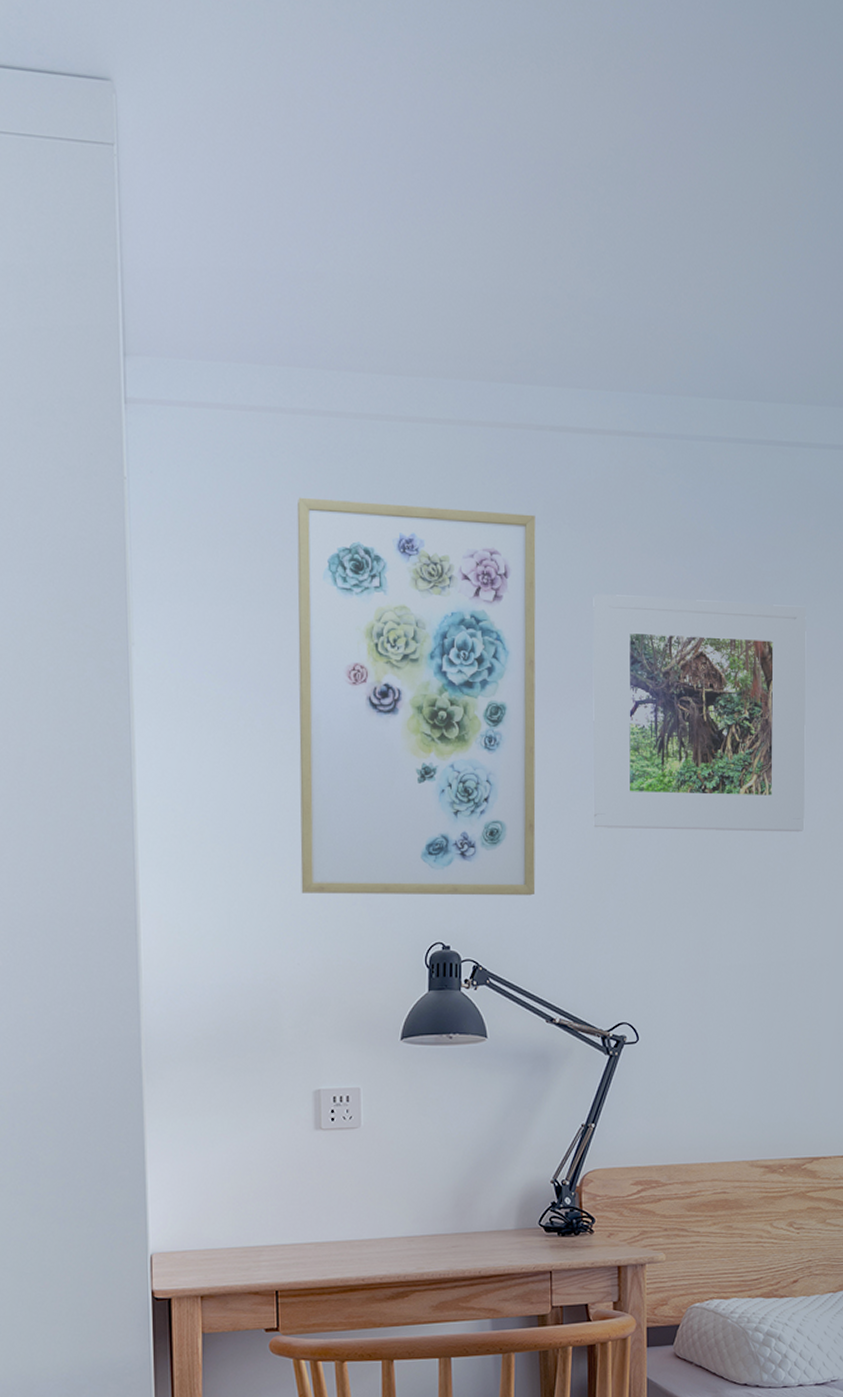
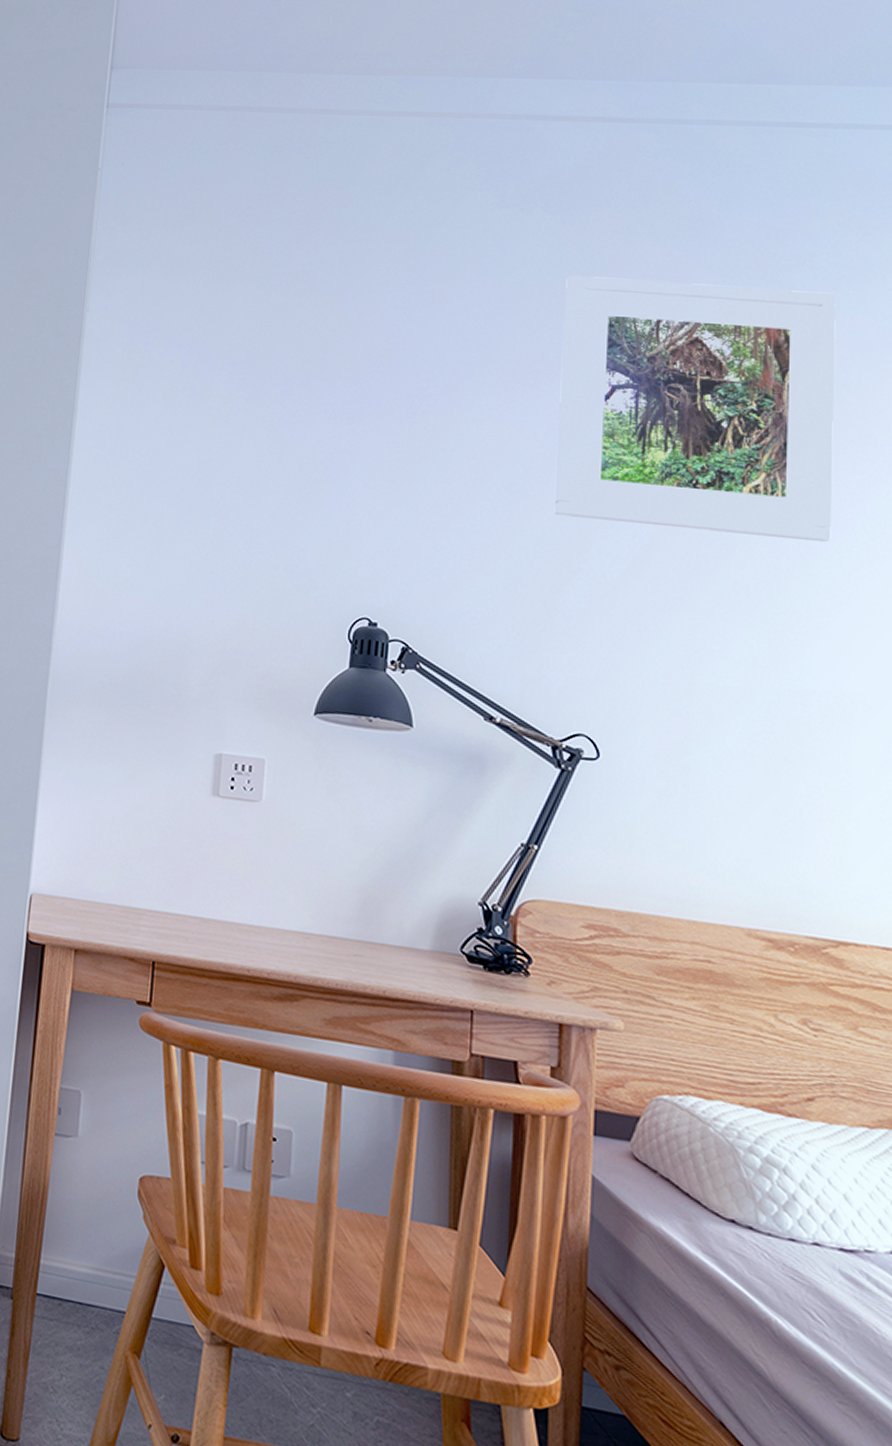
wall art: present [296,497,536,896] -> none [222,183,504,580]

